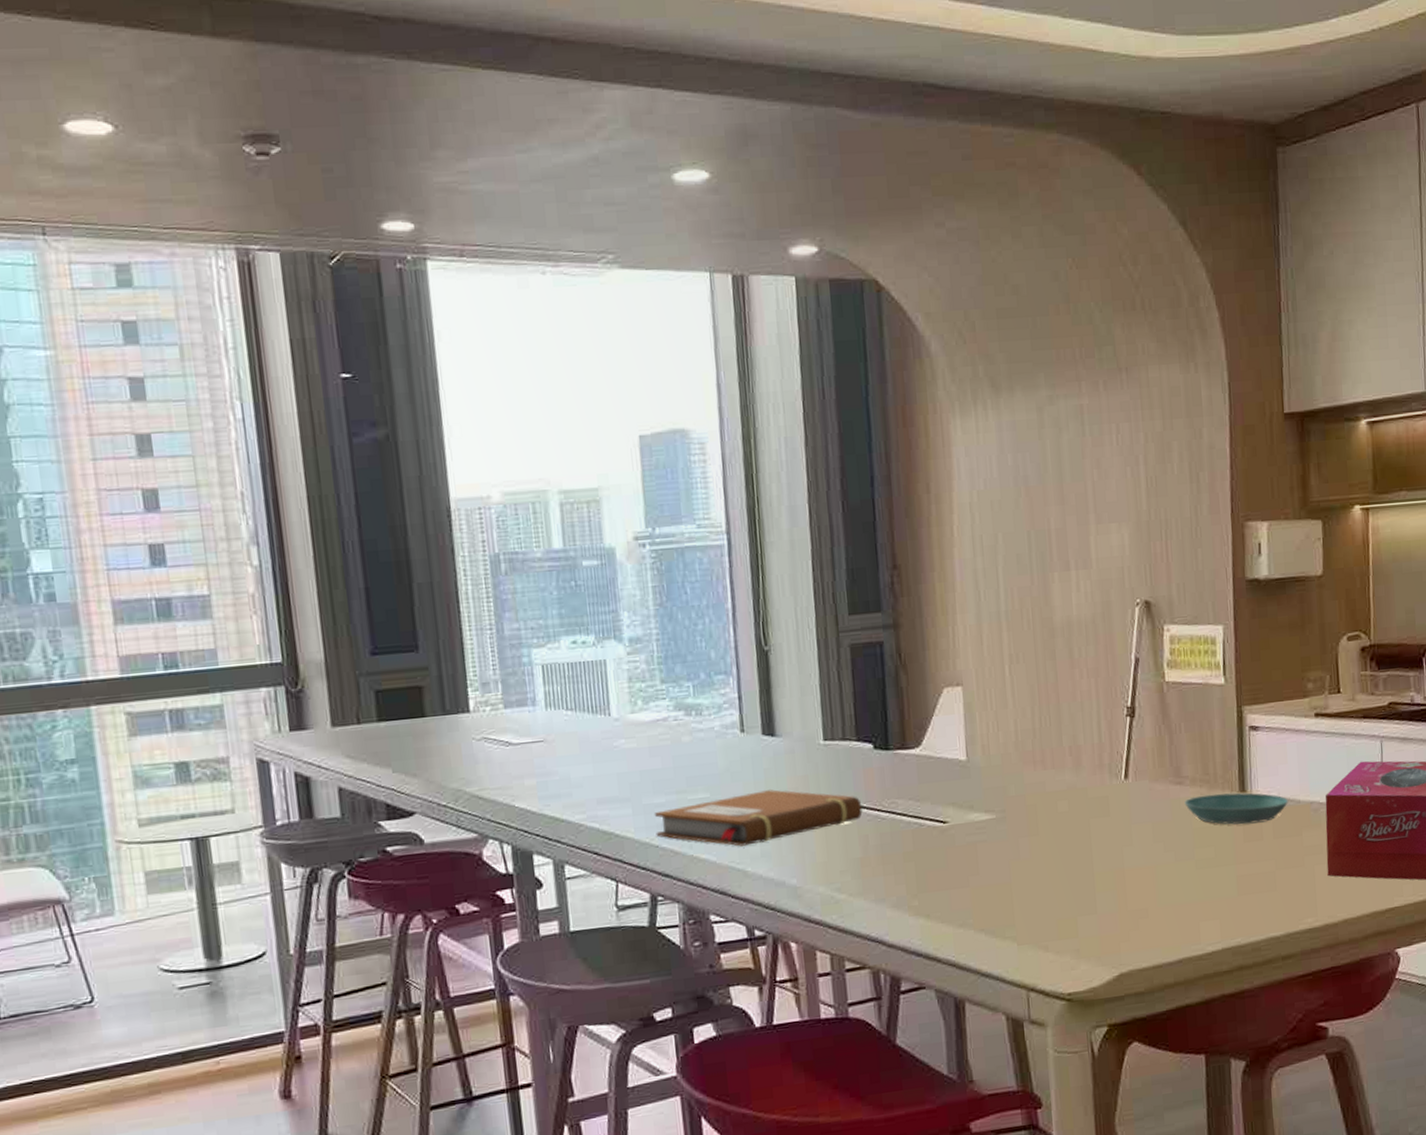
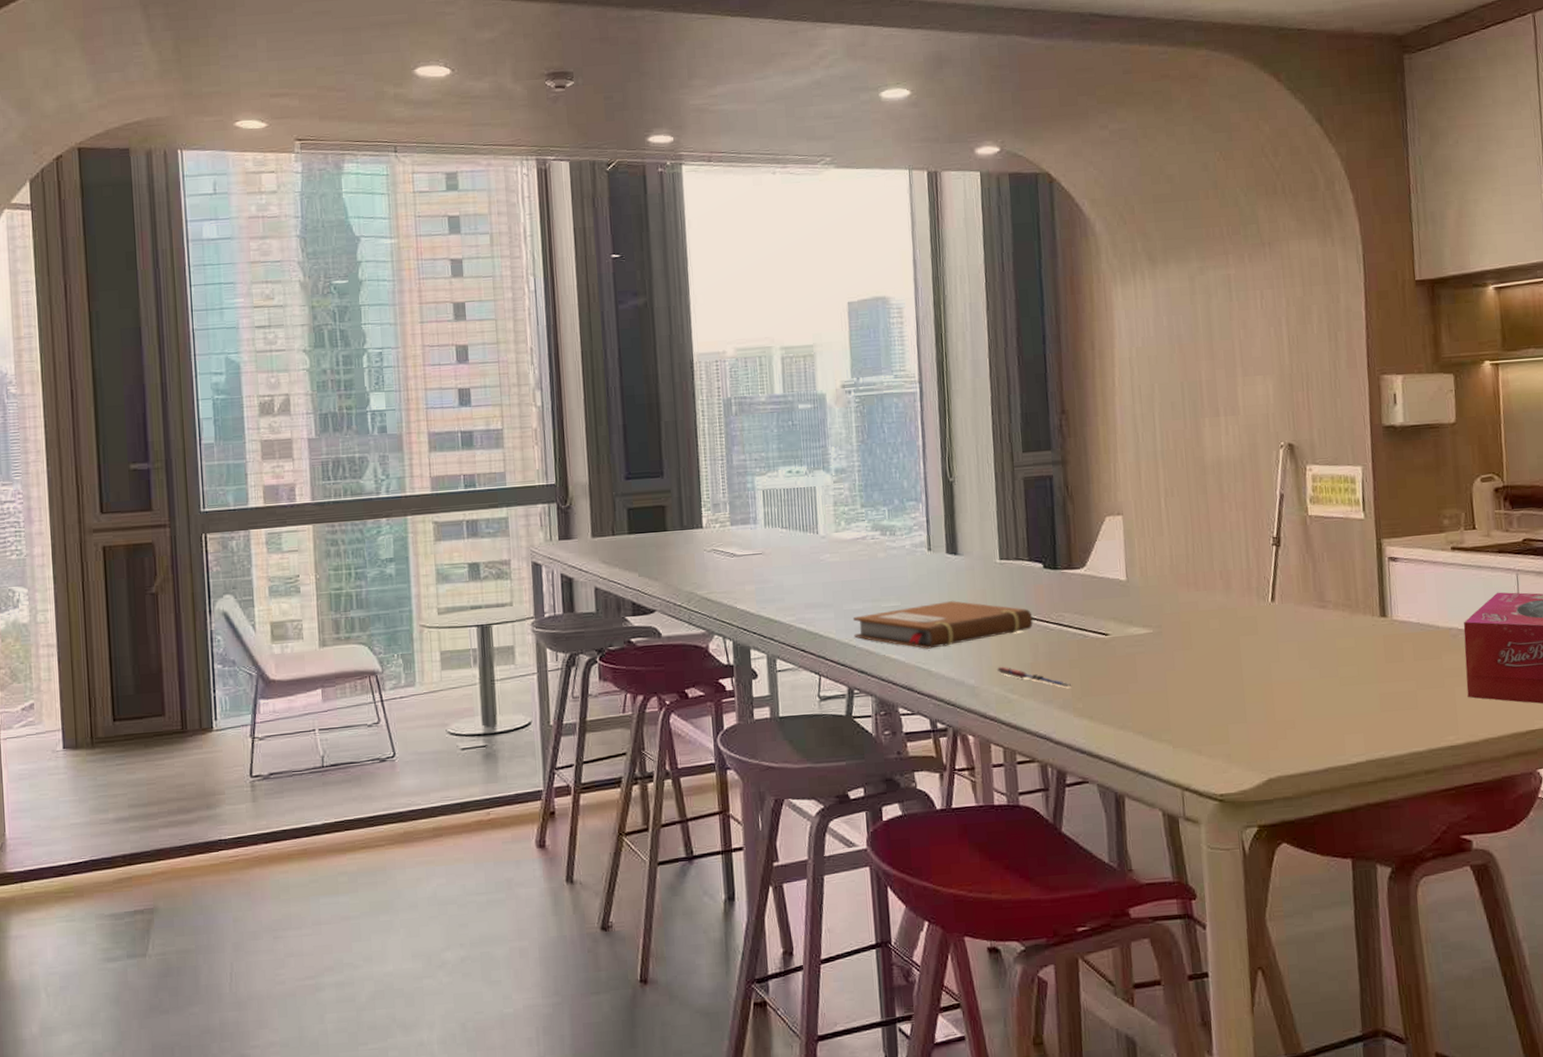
pen: none [821,862,907,884] -> present [996,666,1072,688]
saucer: present [1184,793,1288,825] -> none [1328,617,1427,647]

